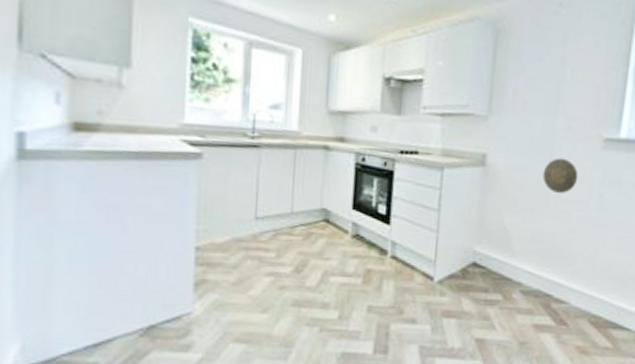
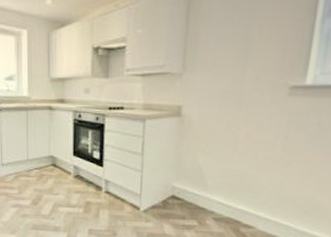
decorative plate: present [543,158,578,194] -> none [232,106,265,137]

